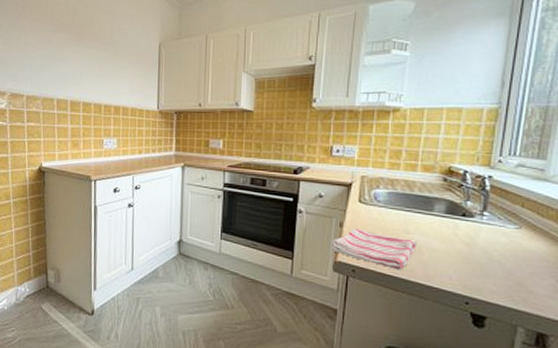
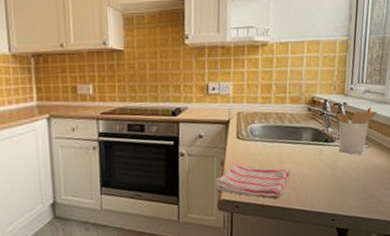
utensil holder: none [478,183,533,235] -> present [336,107,377,155]

